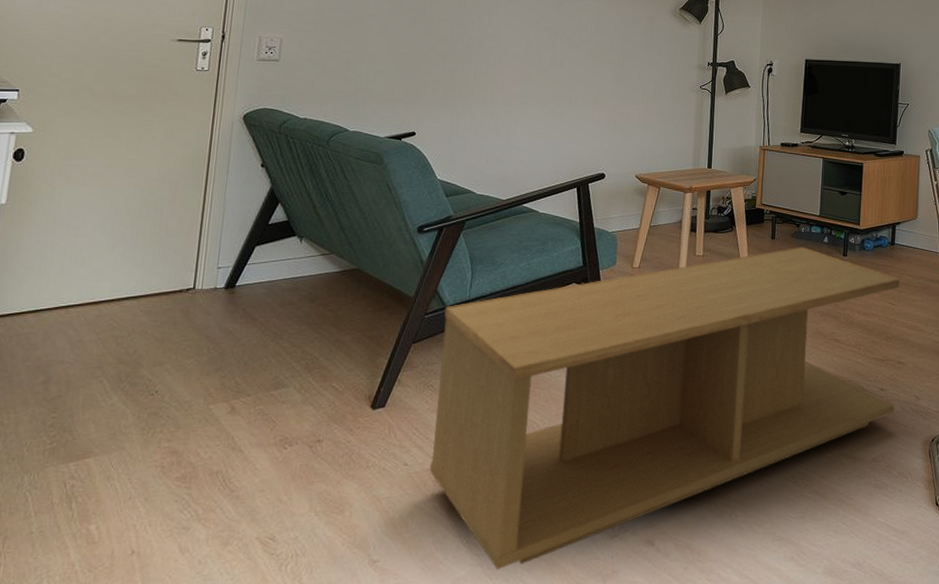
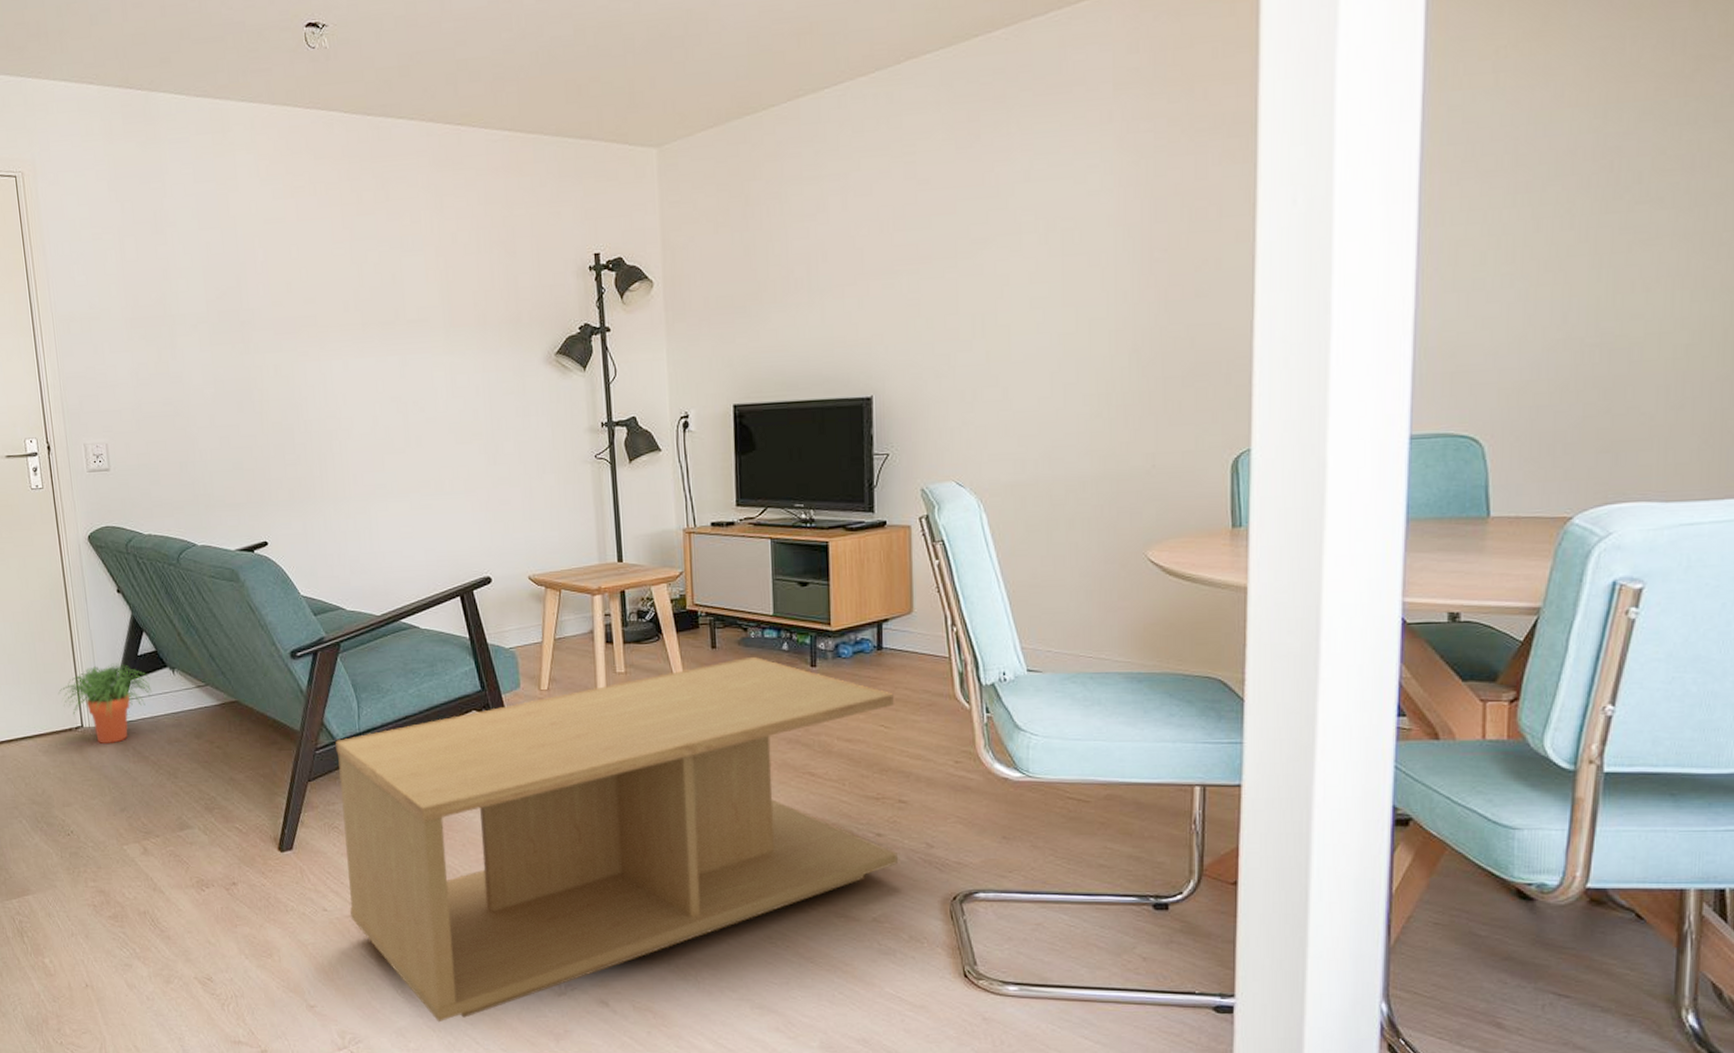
potted plant: none [175,230,276,305] -> present [58,663,152,743]

